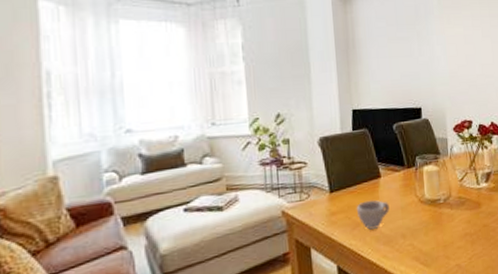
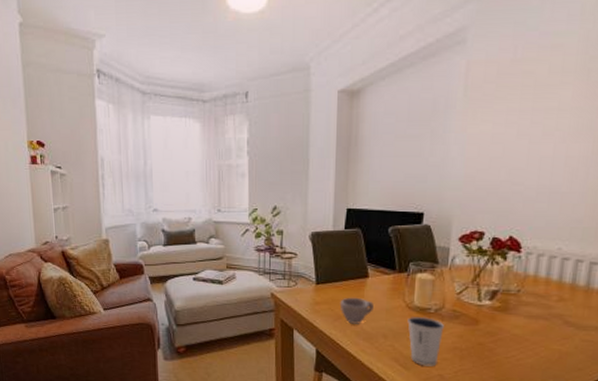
dixie cup: none [422,208,454,259] -> present [407,316,444,367]

